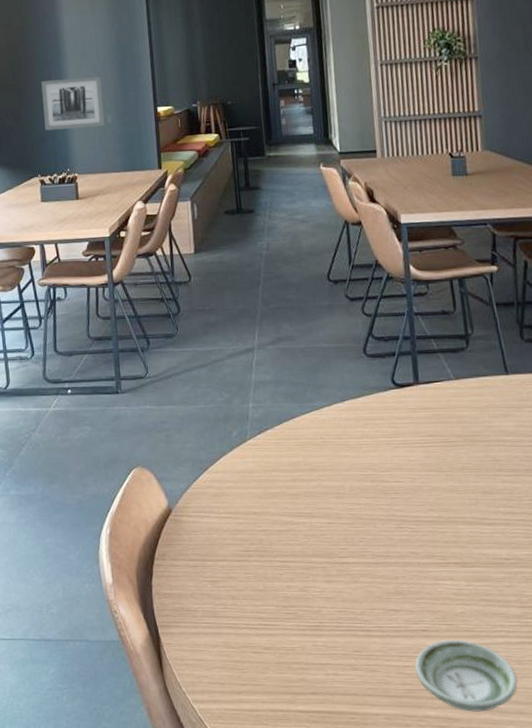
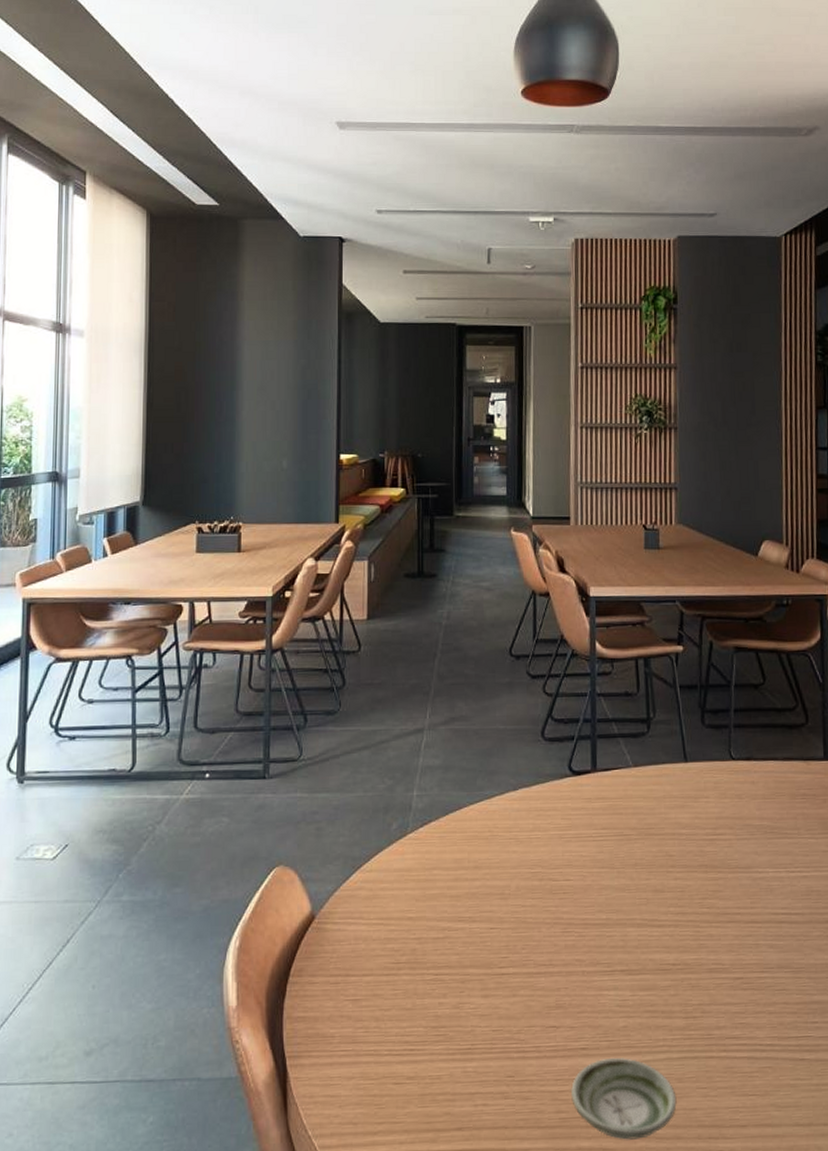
wall art: present [41,76,104,131] -> none [209,415,280,472]

